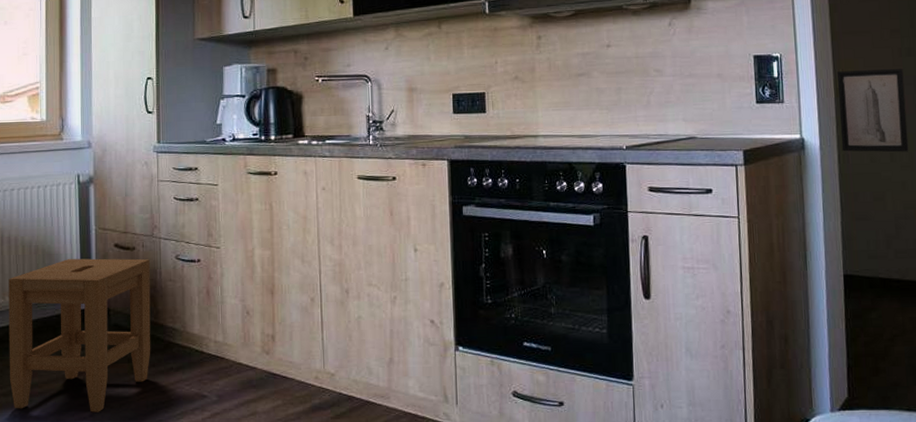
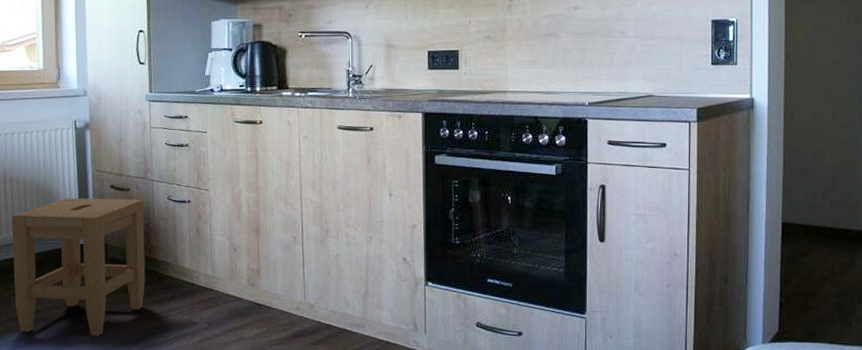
wall art: present [837,69,909,153] -> none [788,35,850,112]

